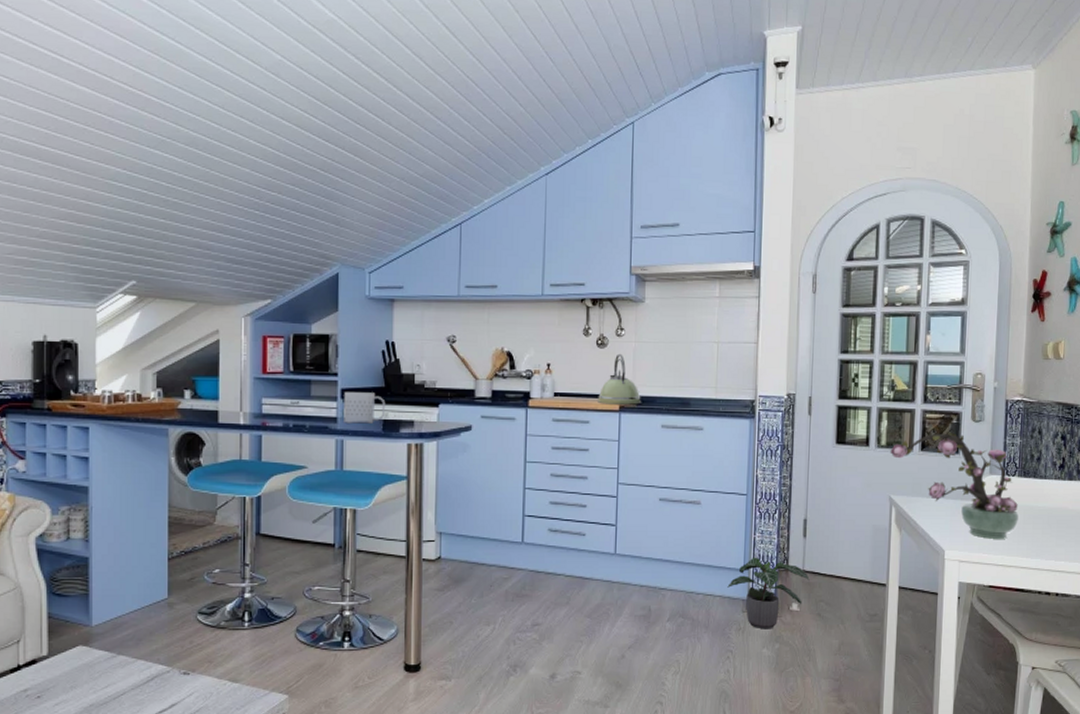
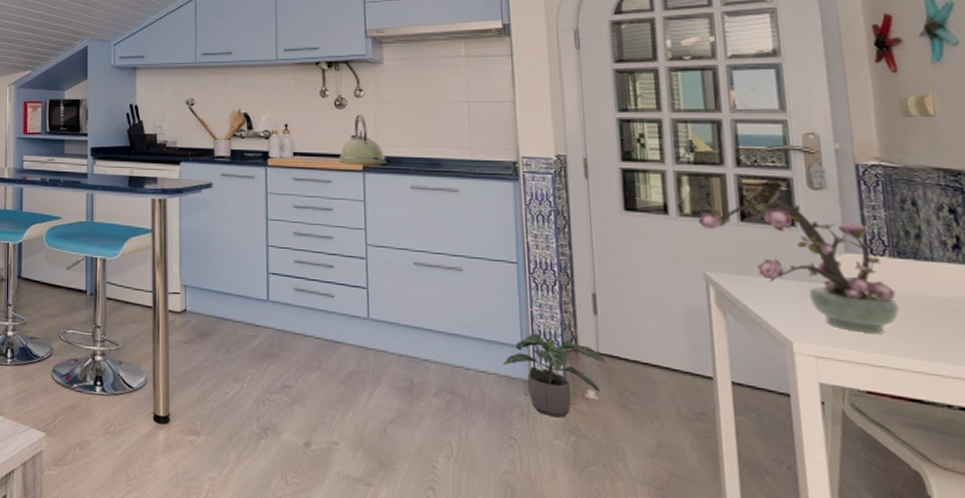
mug: present [344,392,386,424] -> none [93,150,131,180]

